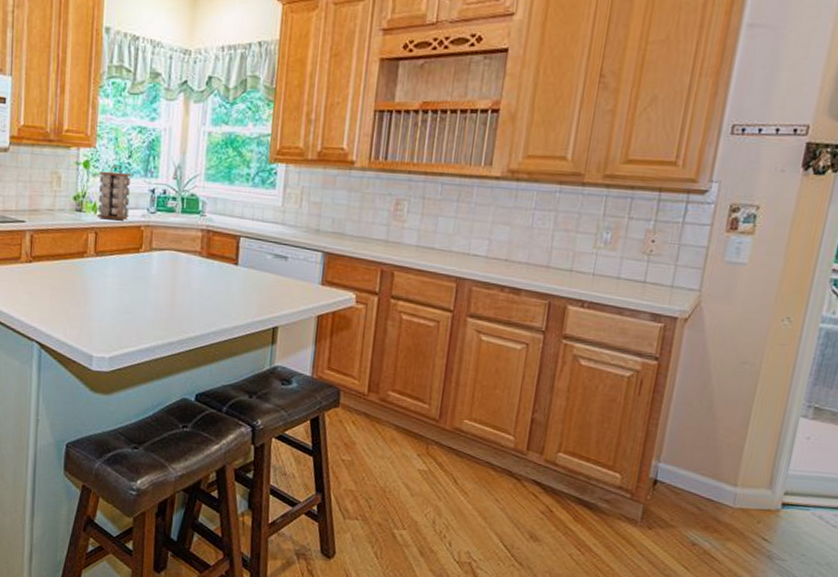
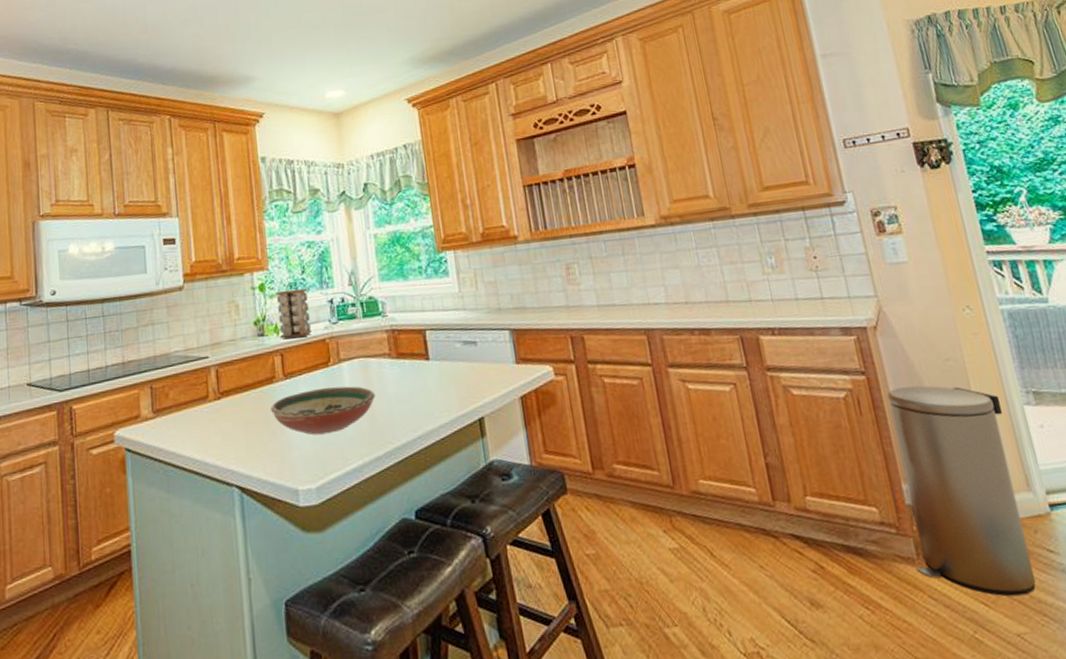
decorative bowl: none [78,270,180,314] -> present [271,386,376,436]
pedal bin: none [635,378,780,568] -> present [887,385,1036,597]

